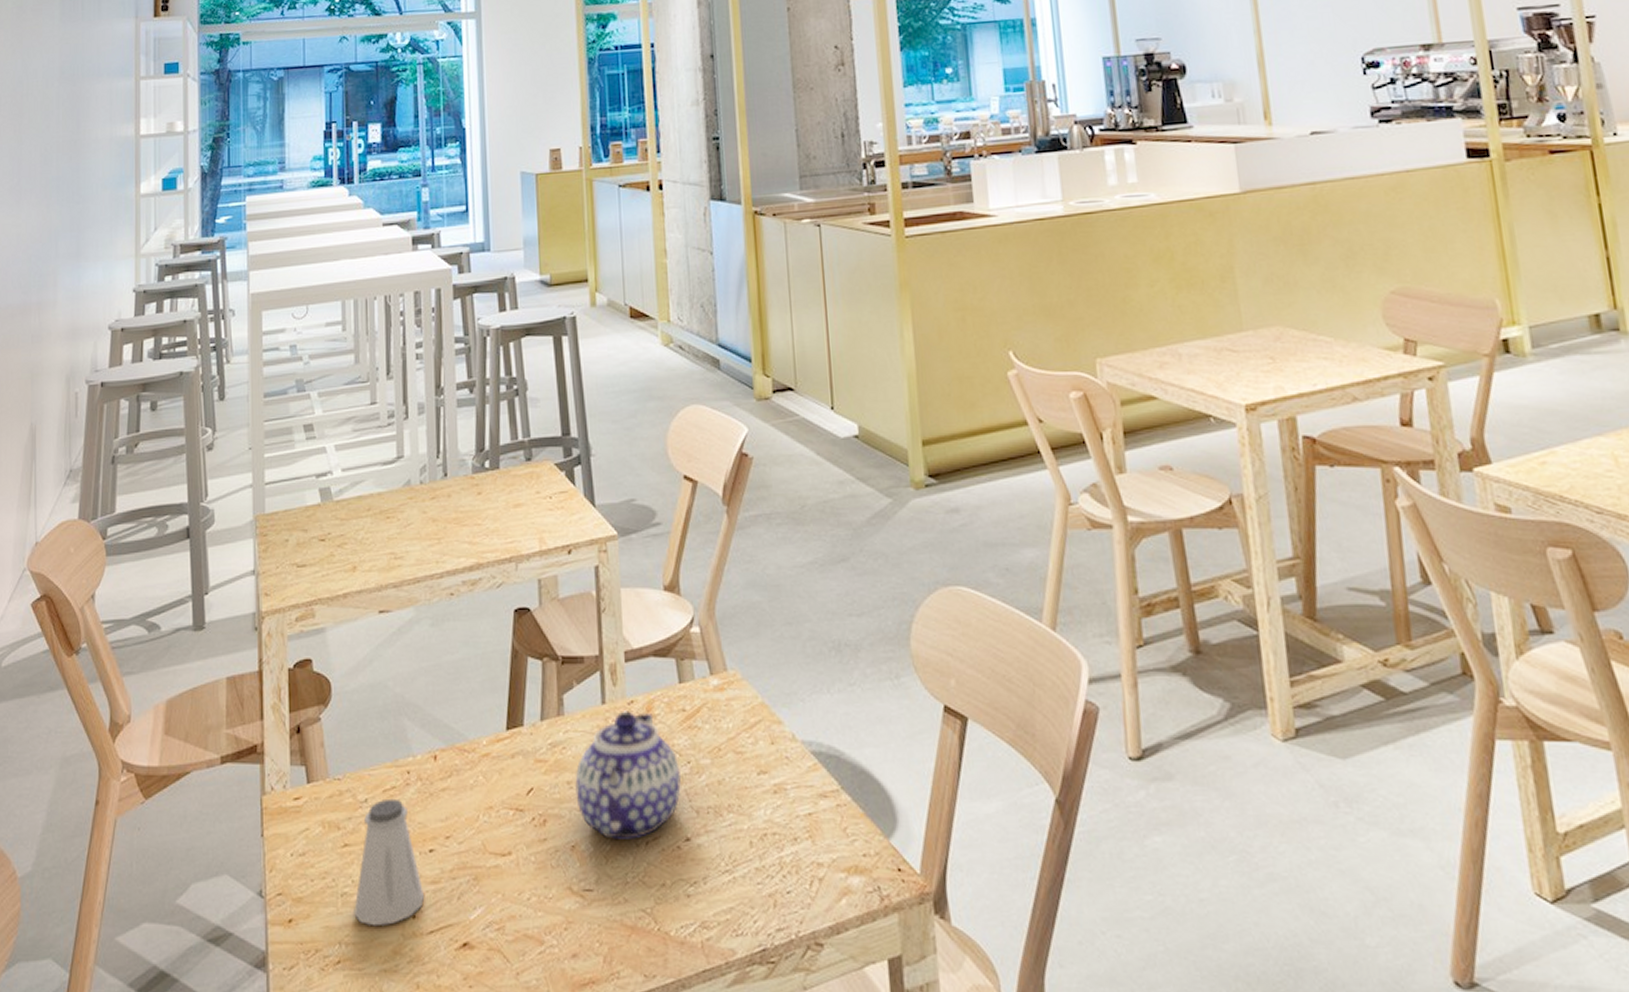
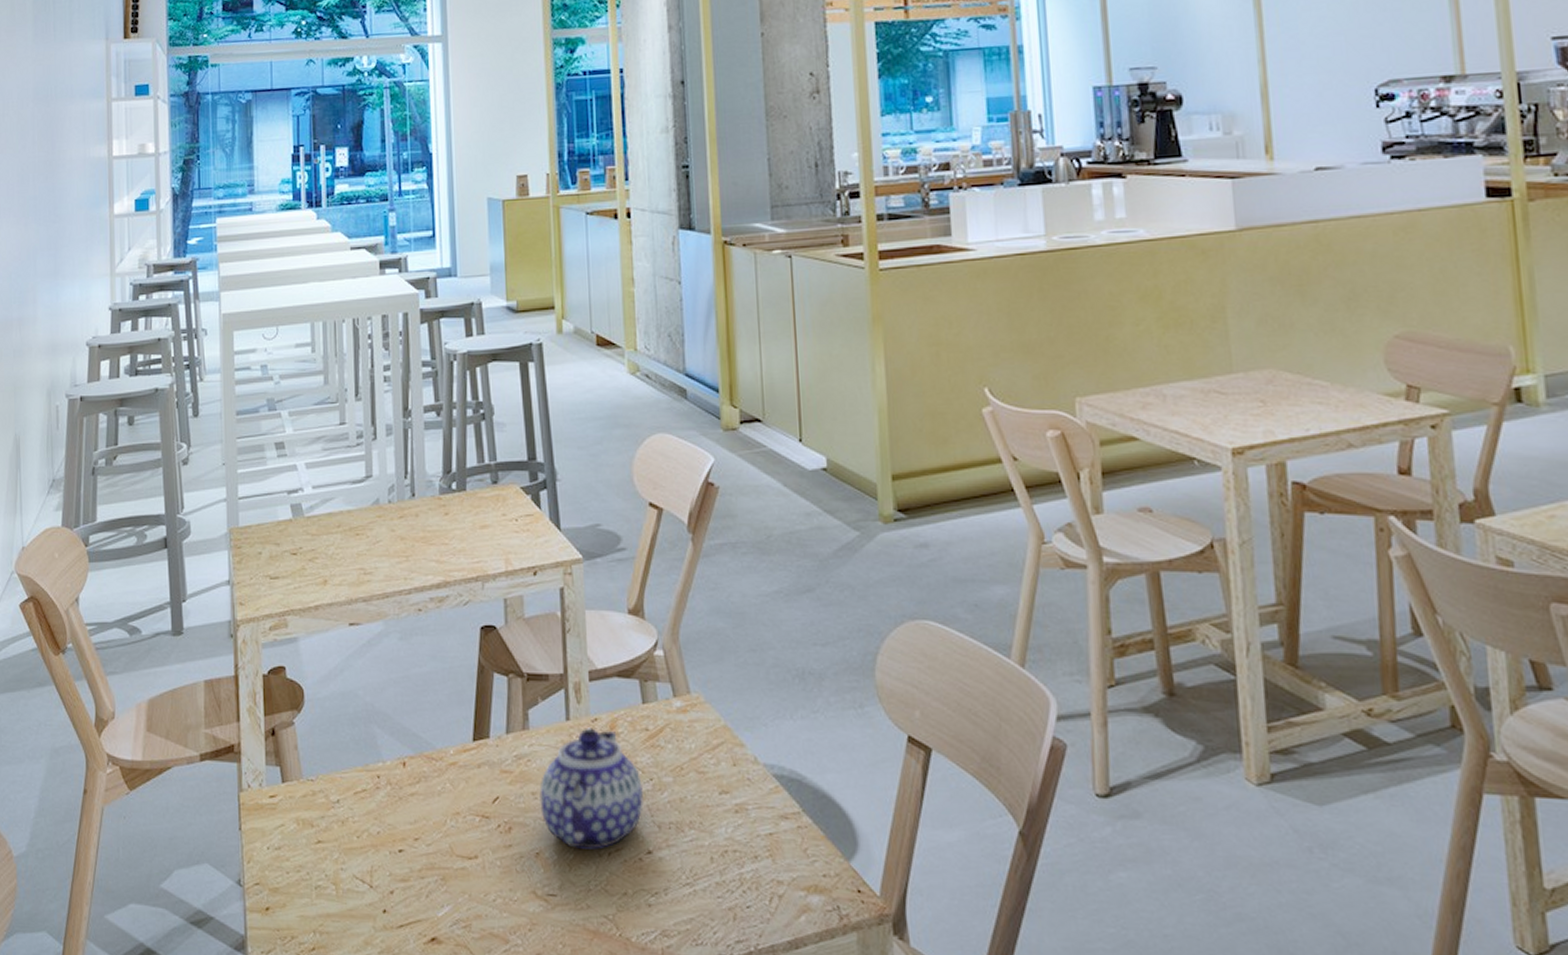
saltshaker: present [354,798,425,927] -> none [327,800,395,918]

